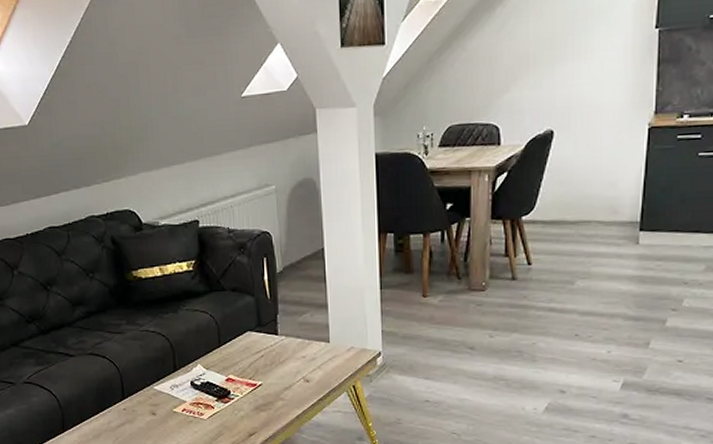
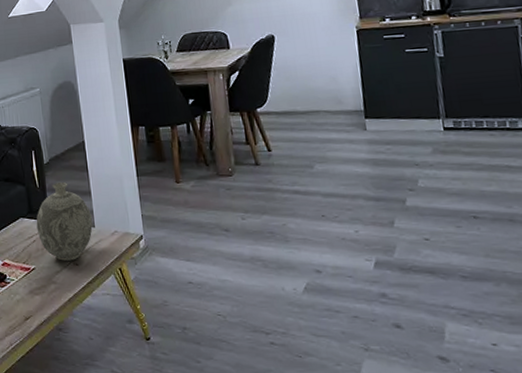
decorative vase: none [265,293,327,377] -> present [36,181,93,261]

